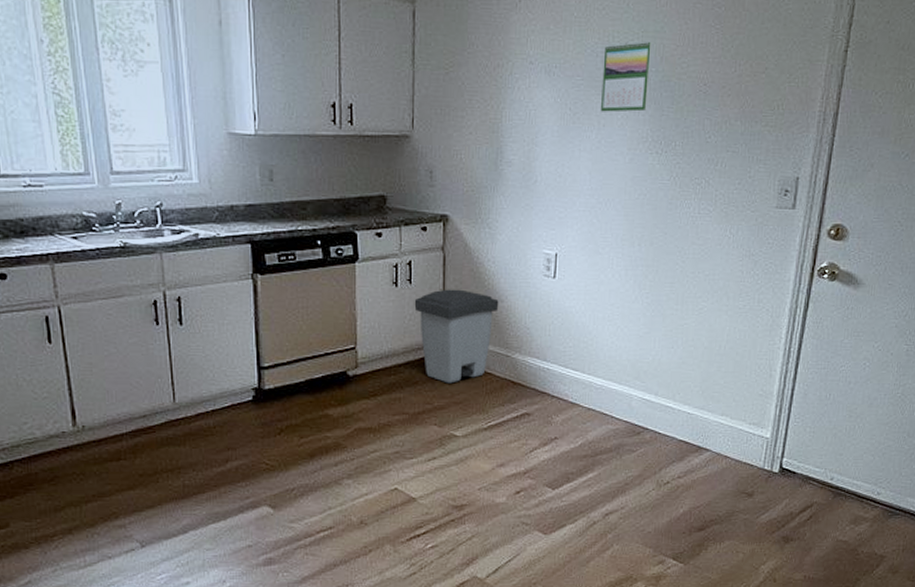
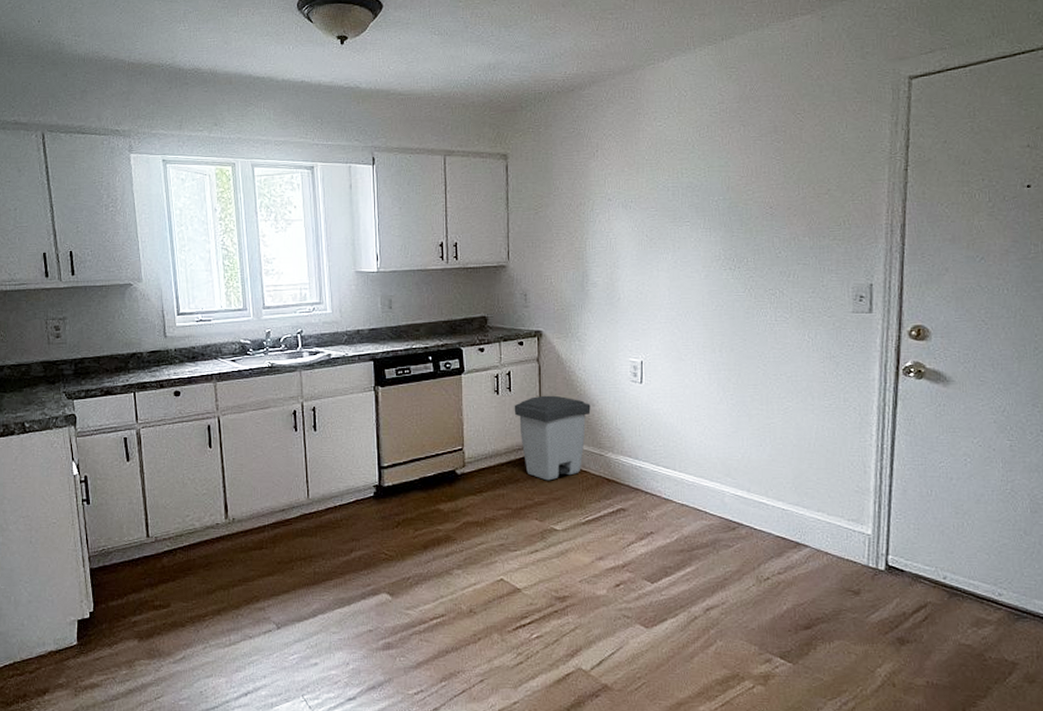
calendar: present [601,40,651,112] -> none [674,174,718,237]

